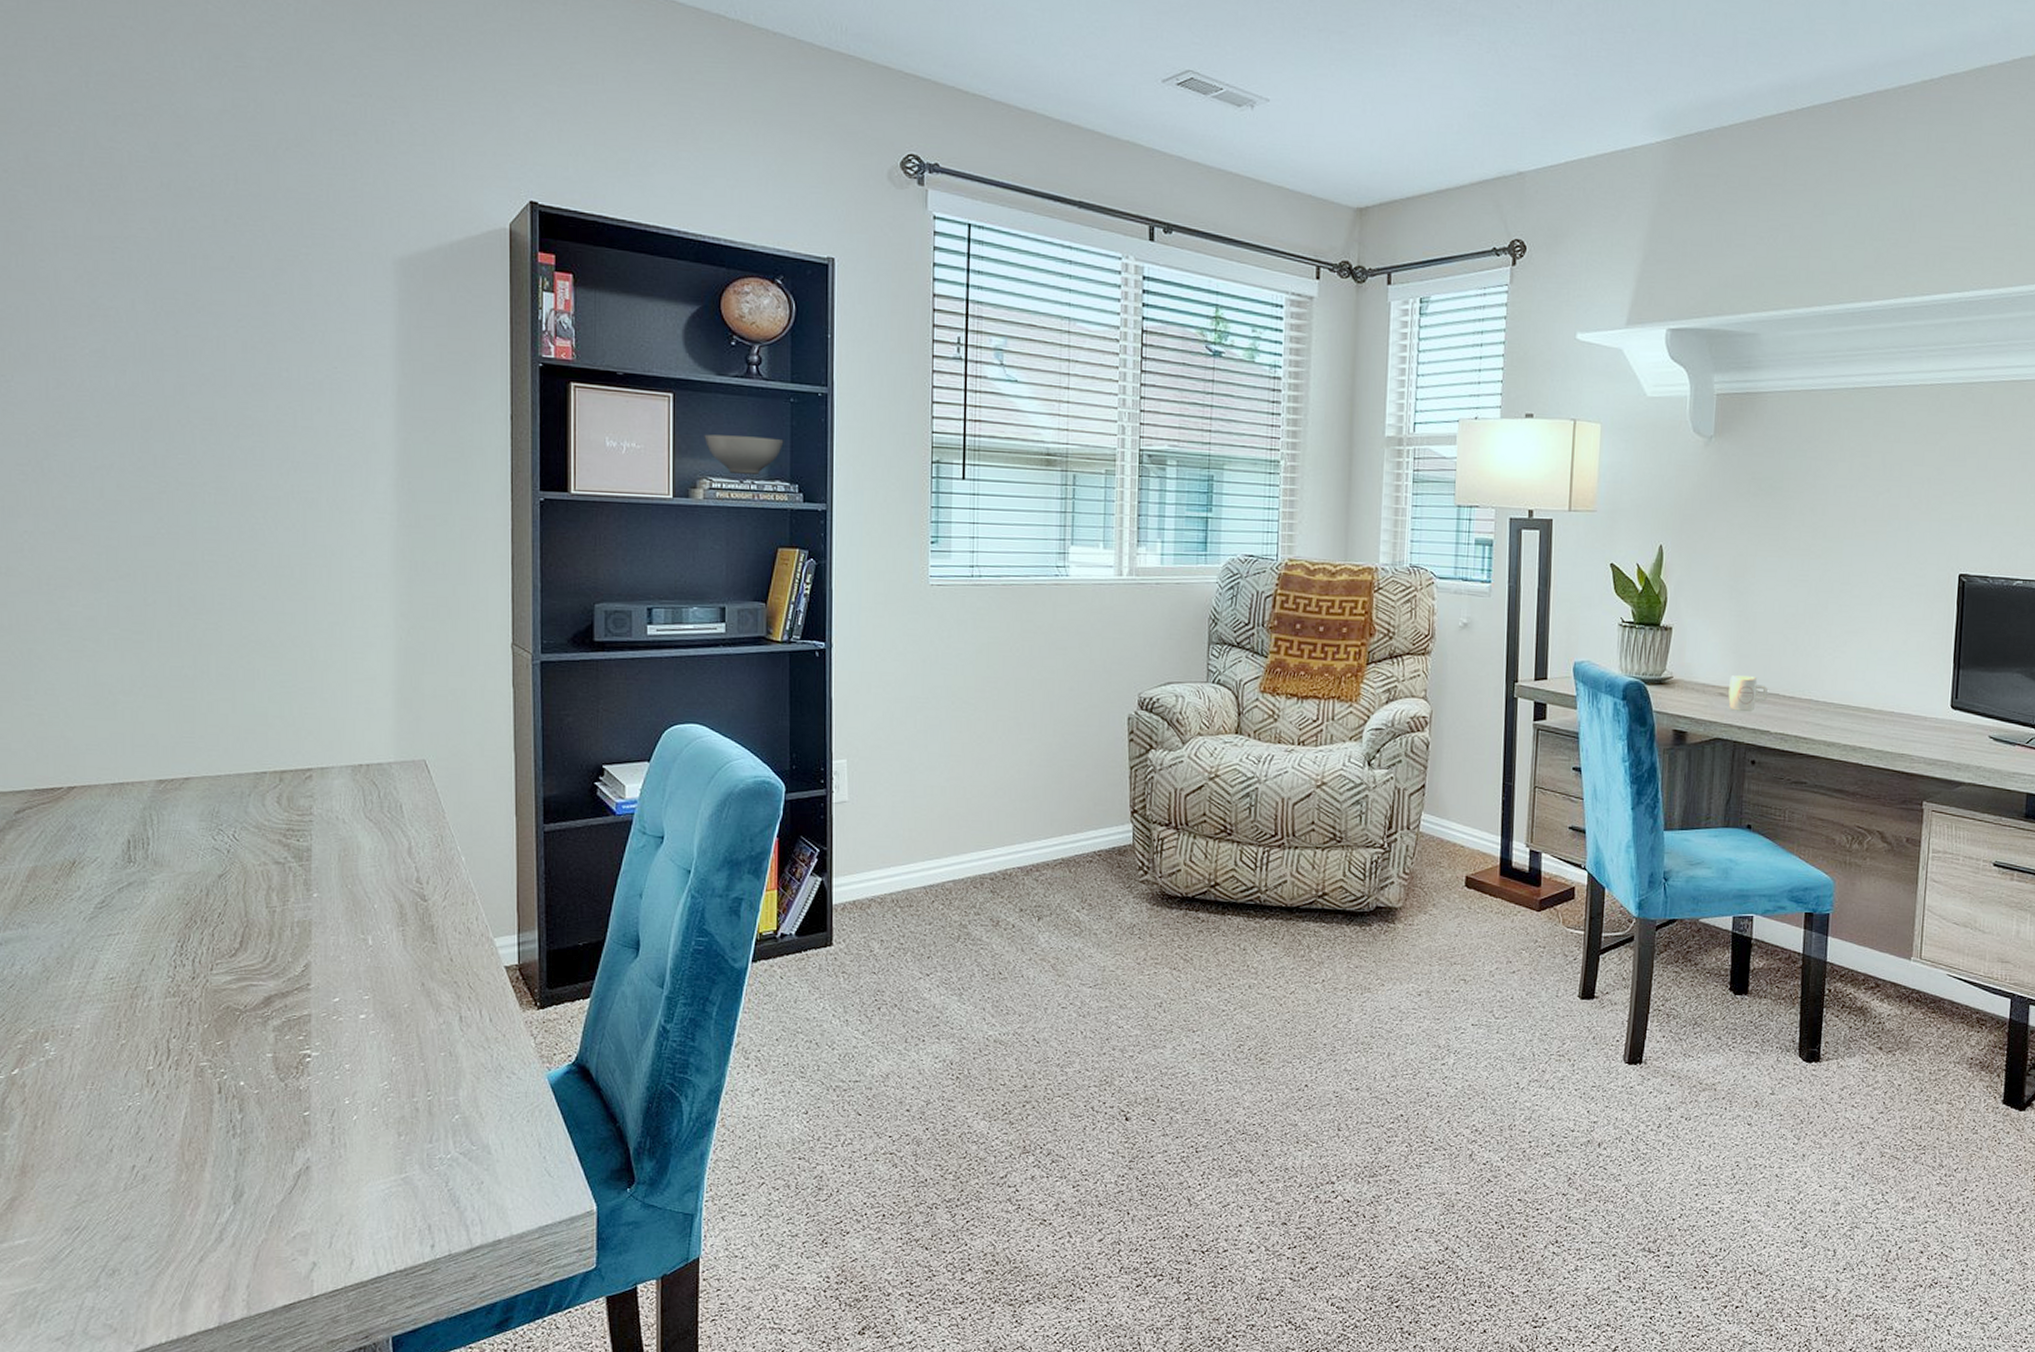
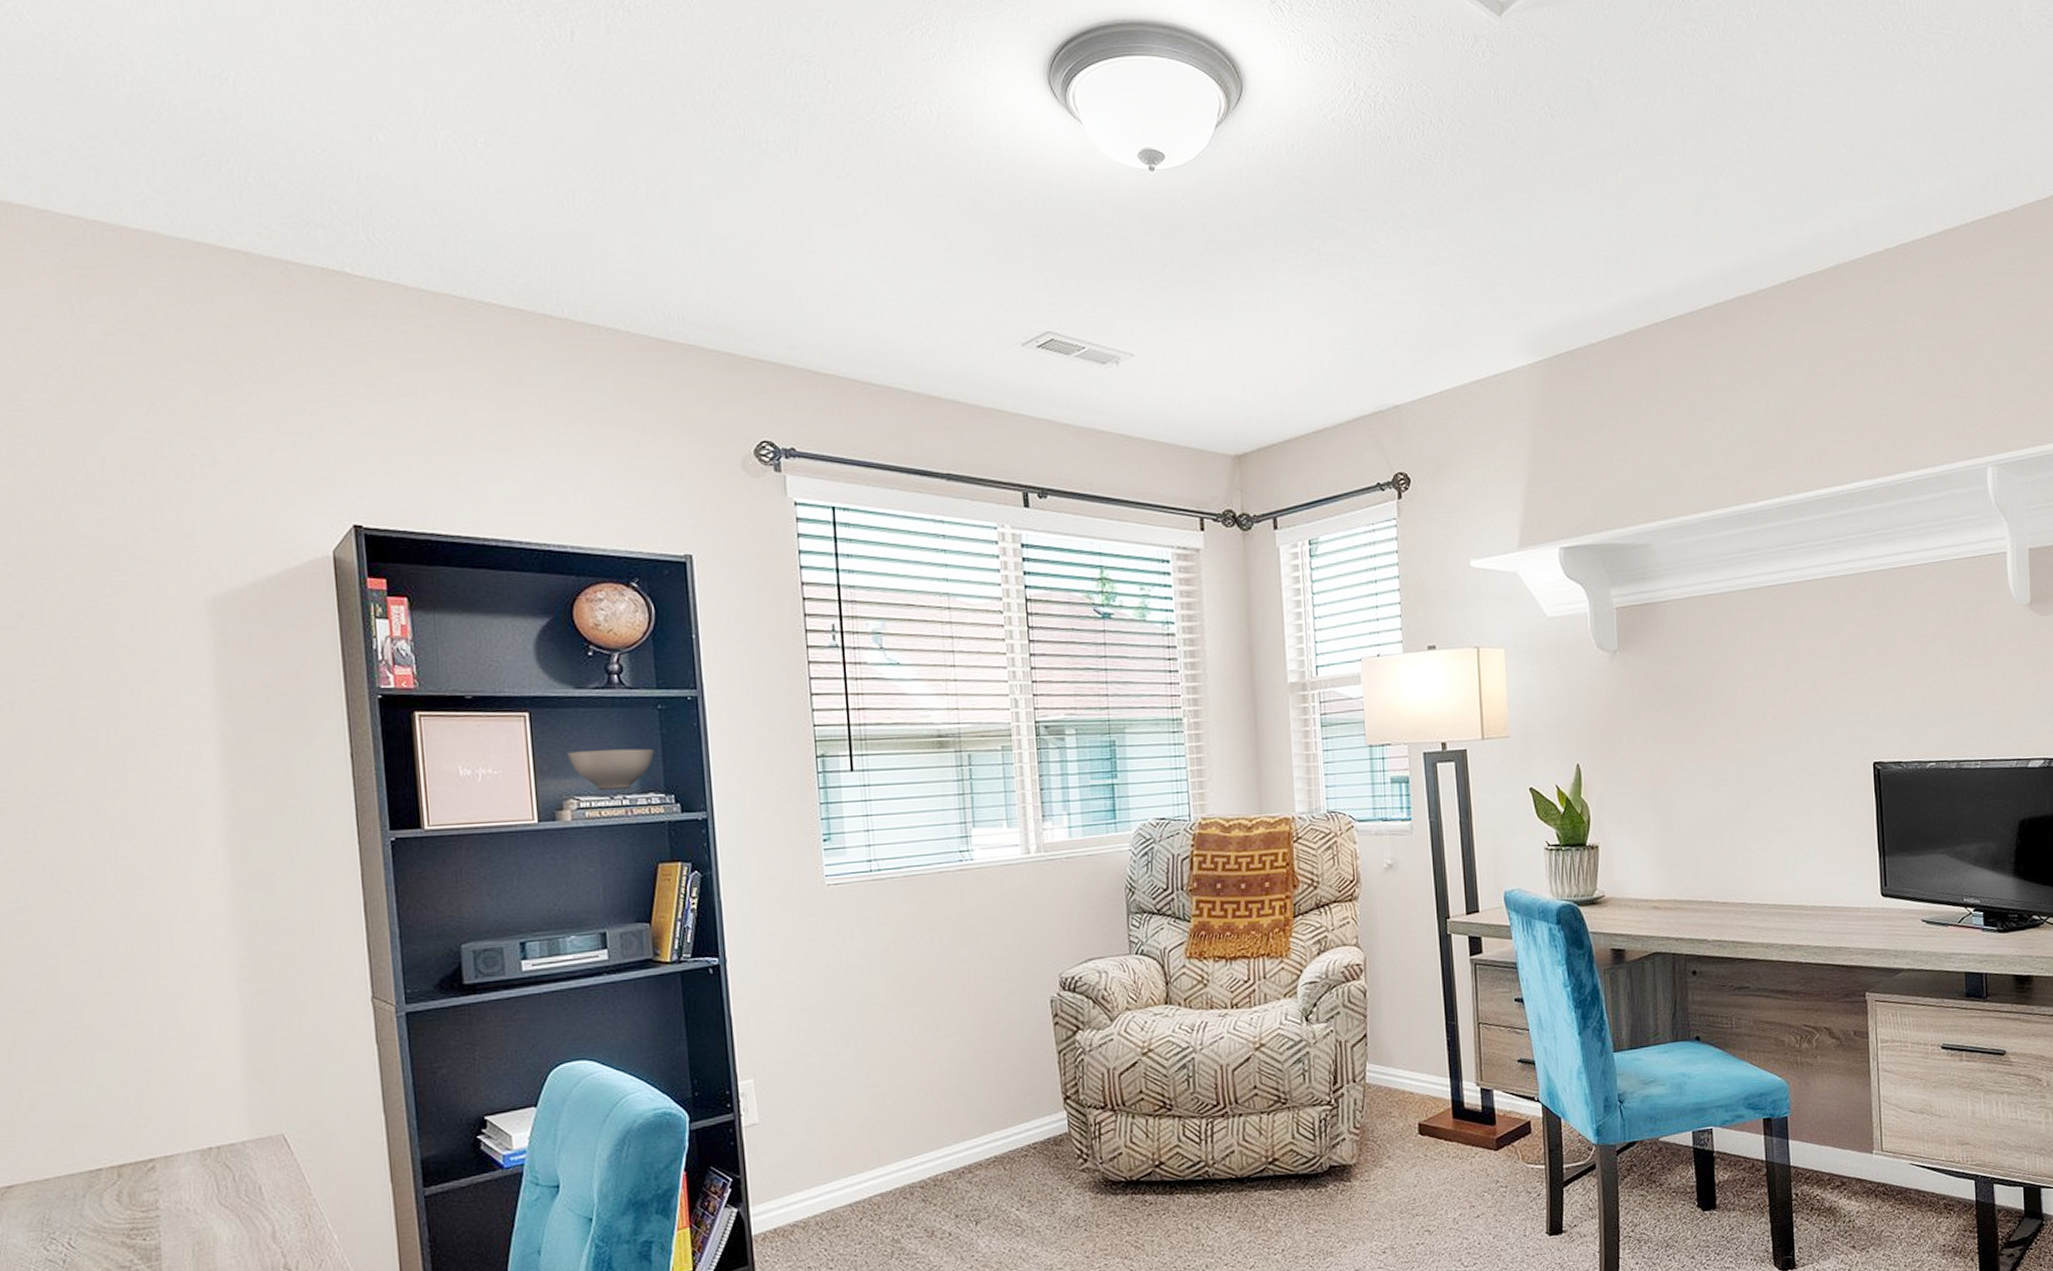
mug: present [1728,675,1768,711] -> none [1661,886,1701,923]

